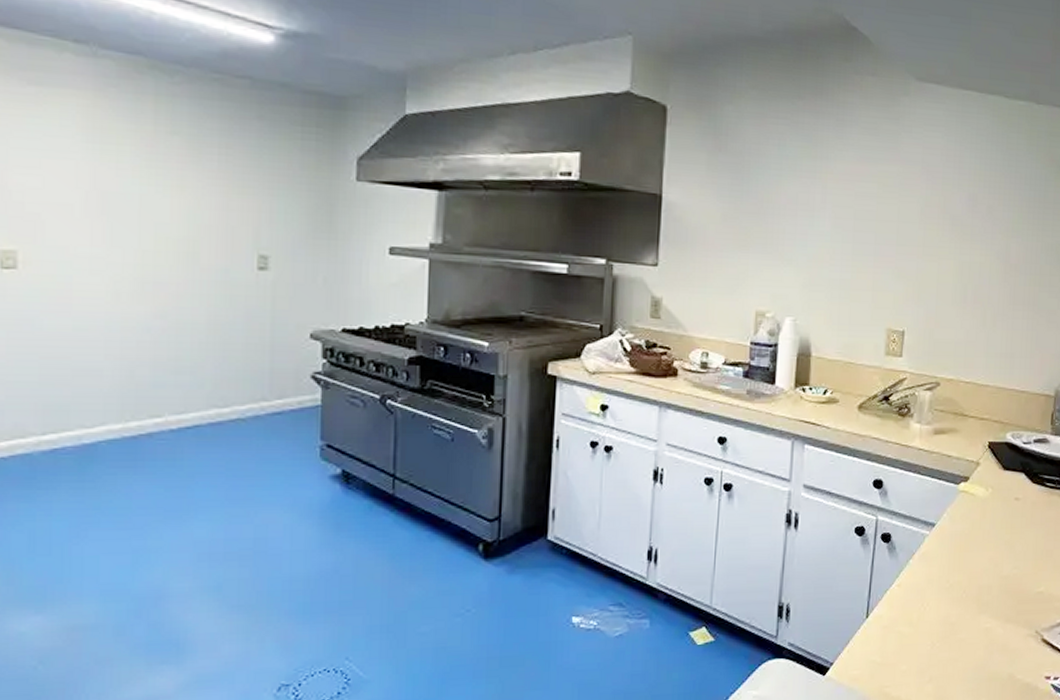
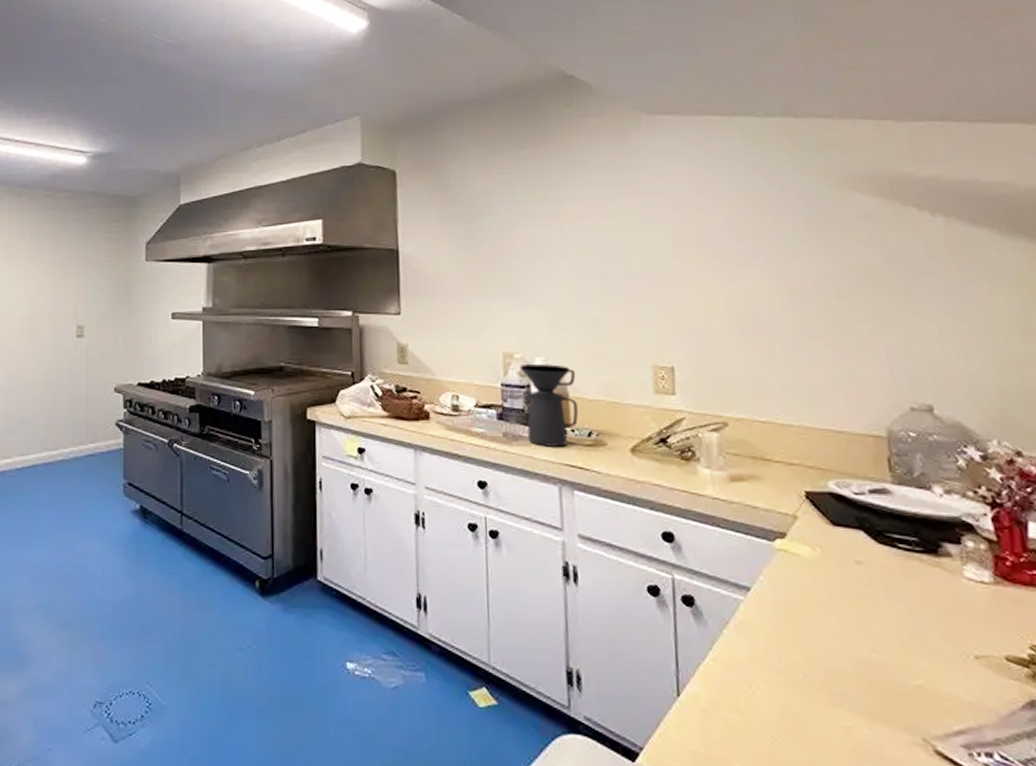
coffee maker: none [769,324,820,404] -> present [519,364,579,447]

